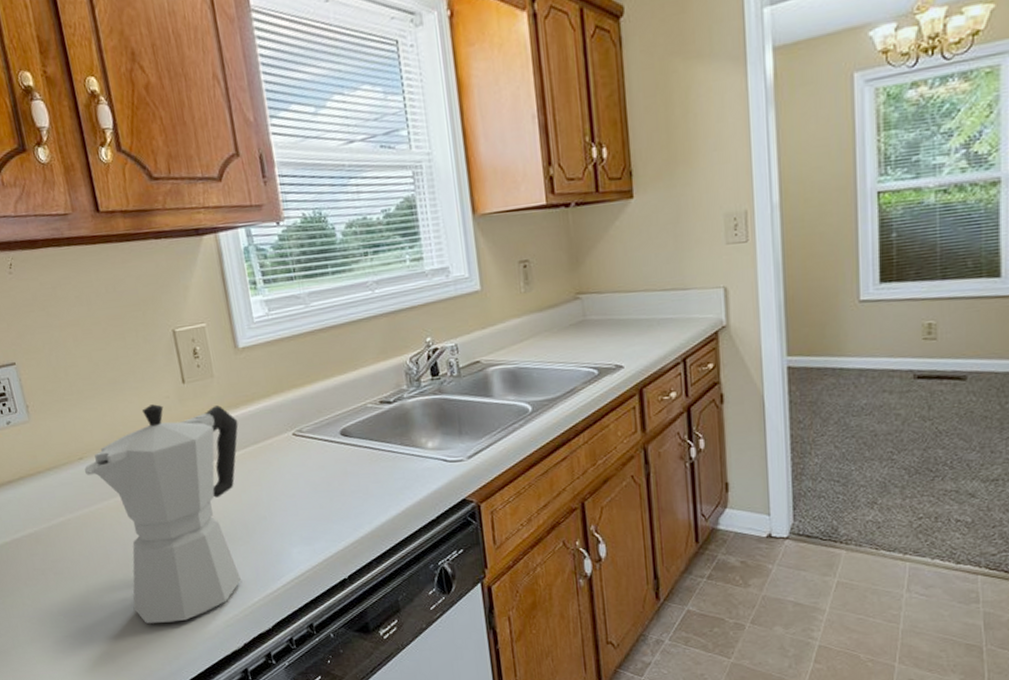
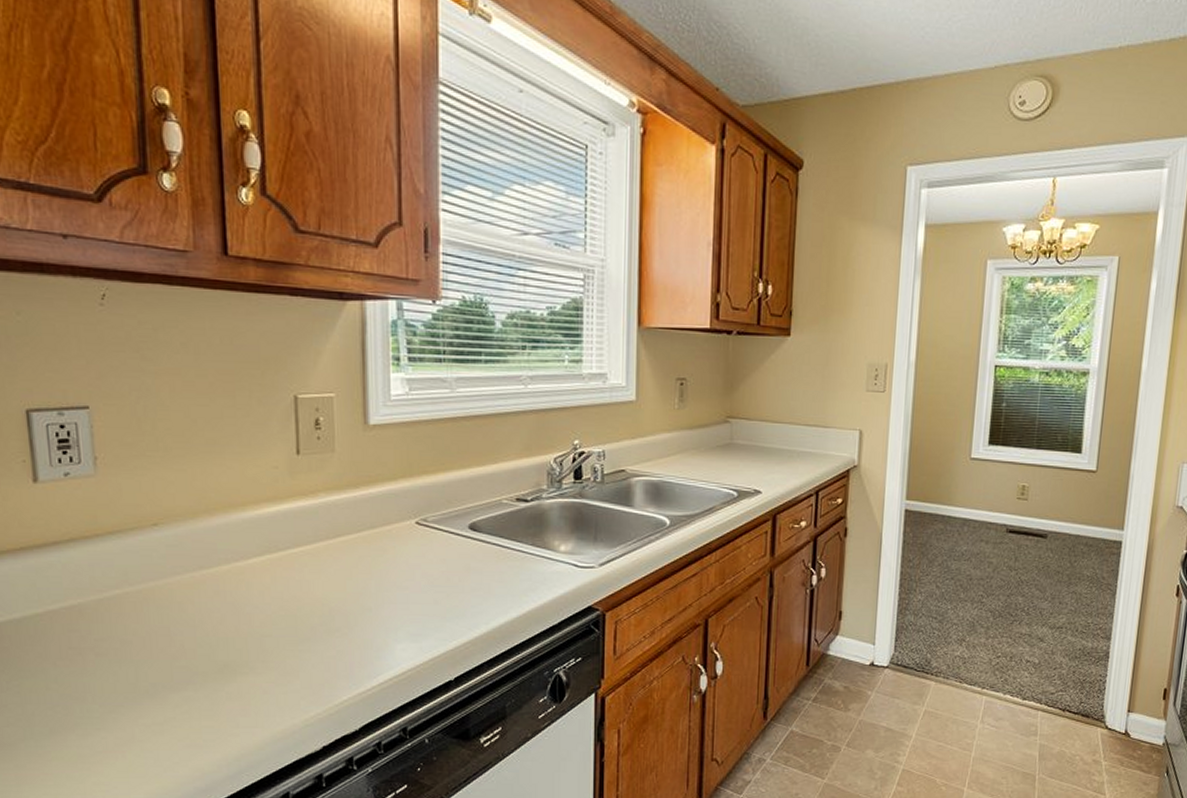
moka pot: present [84,404,241,624] -> none [158,473,355,719]

